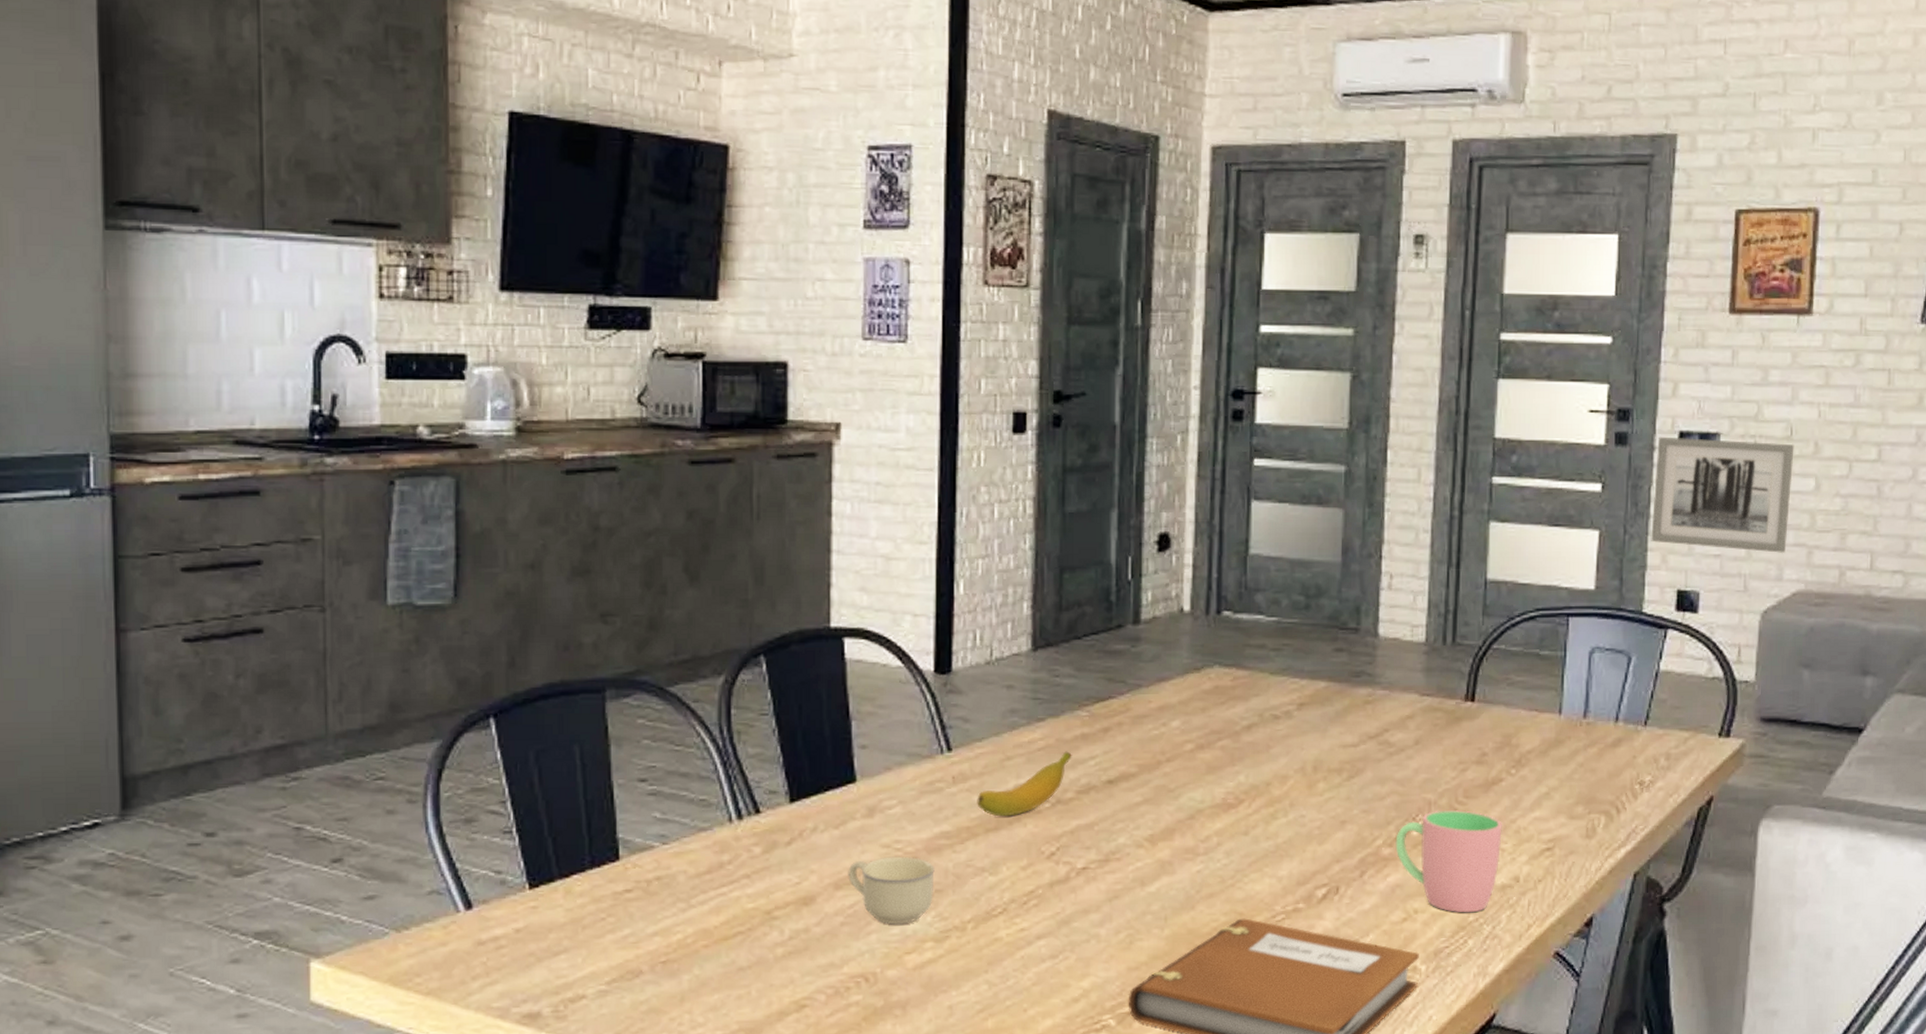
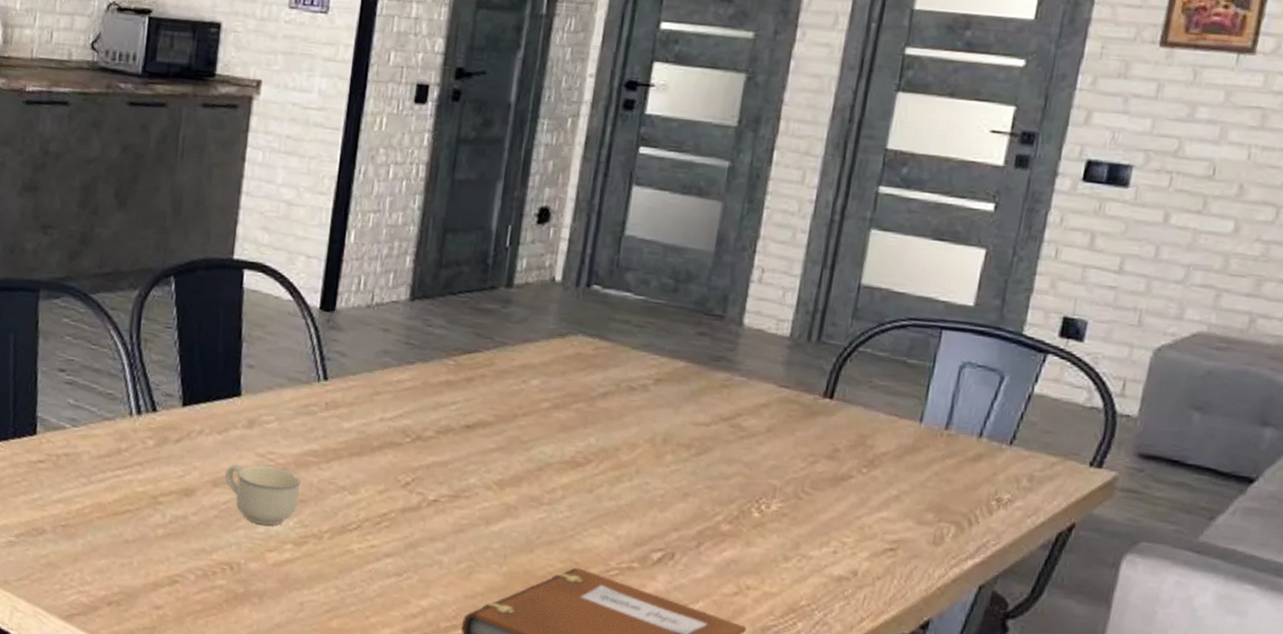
banana: present [977,751,1072,817] -> none [345,394,436,445]
cup: present [1395,810,1502,914] -> none [735,496,847,598]
wall art: present [1651,436,1794,553] -> none [1041,163,1216,293]

